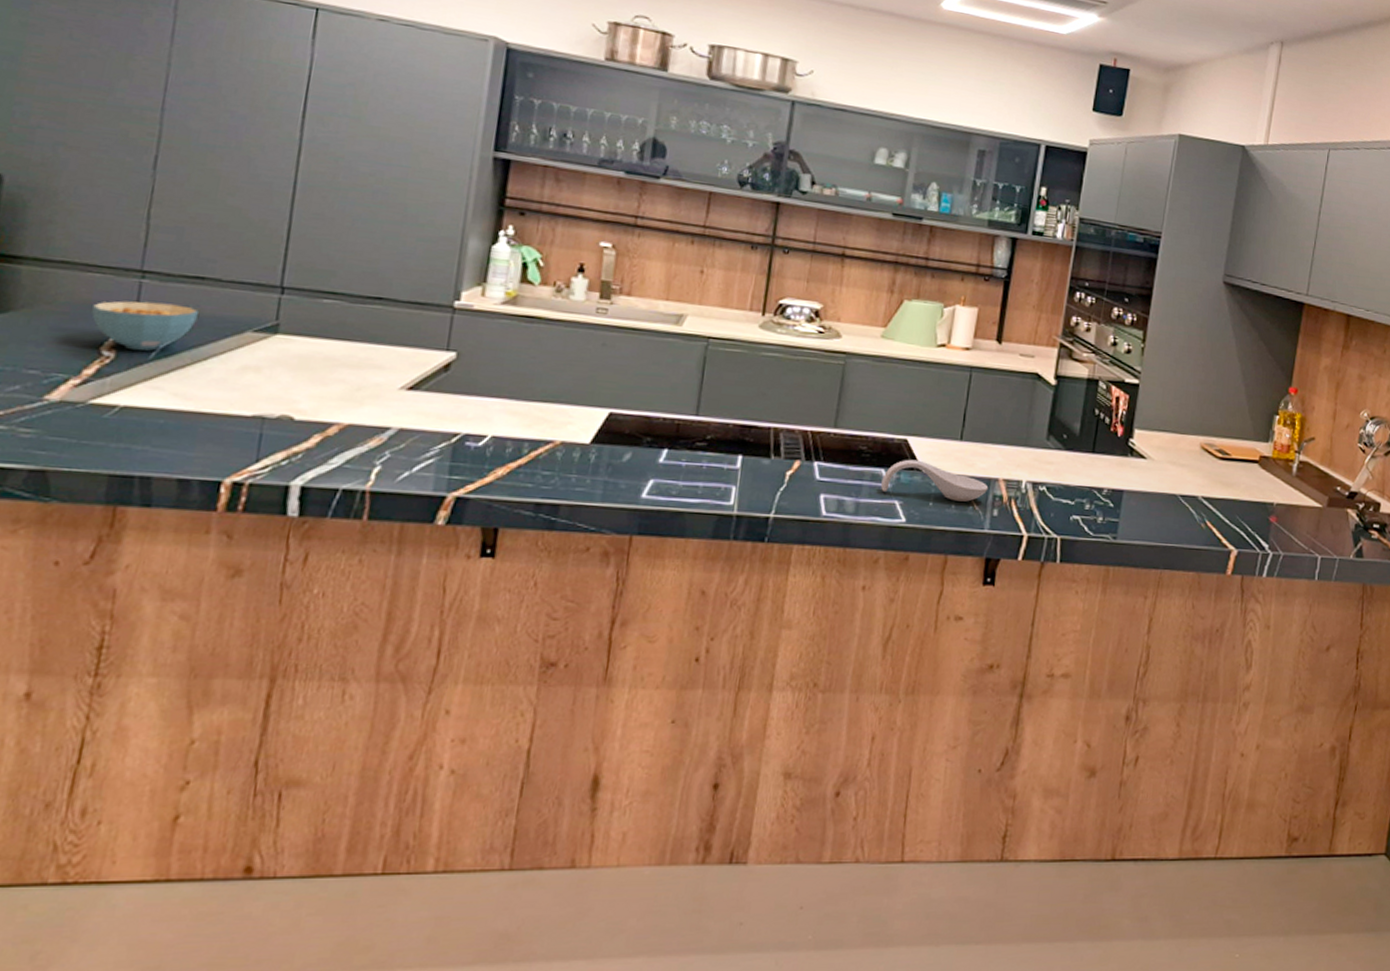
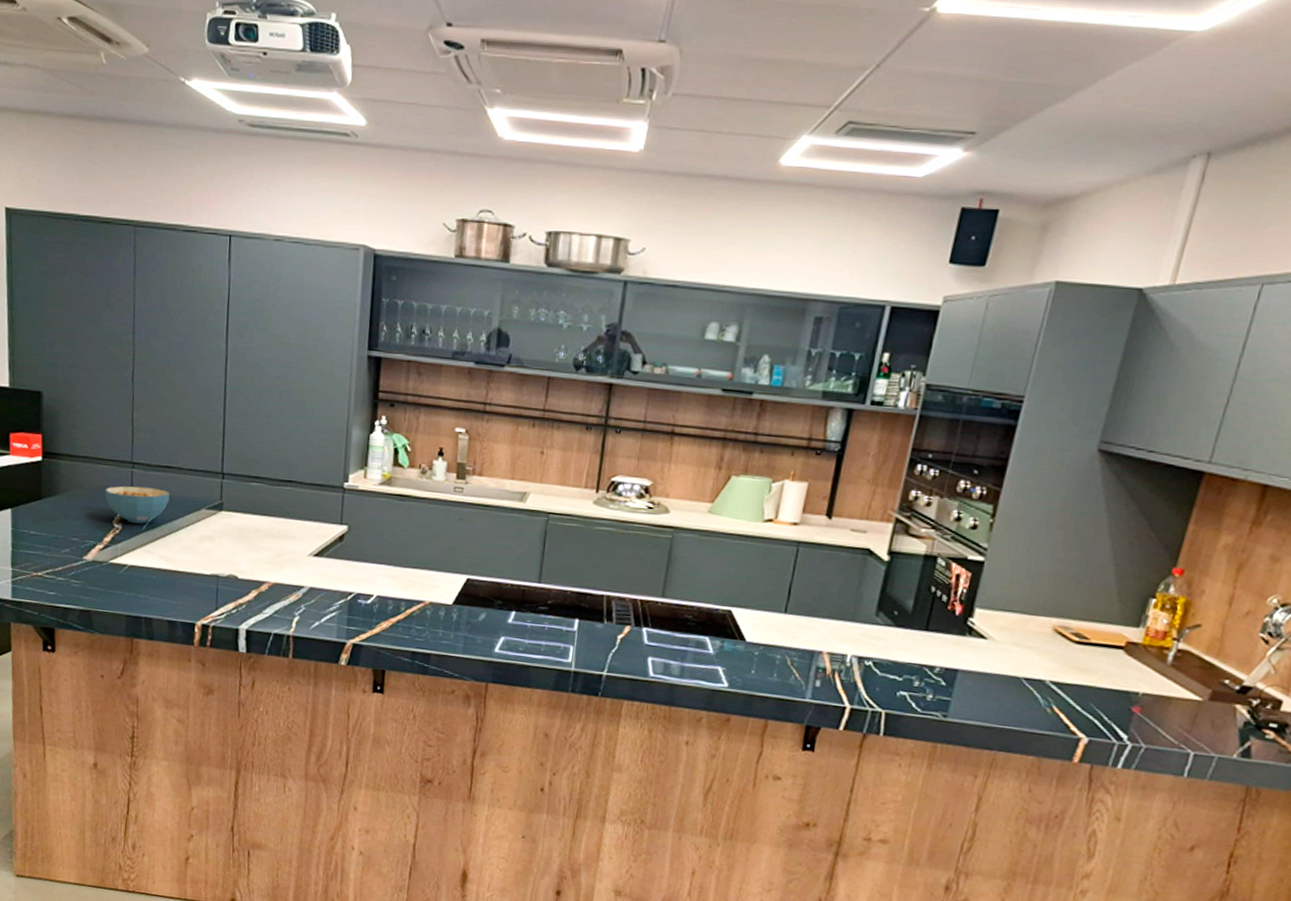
spoon rest: present [881,459,989,502] -> none [705,629,812,672]

